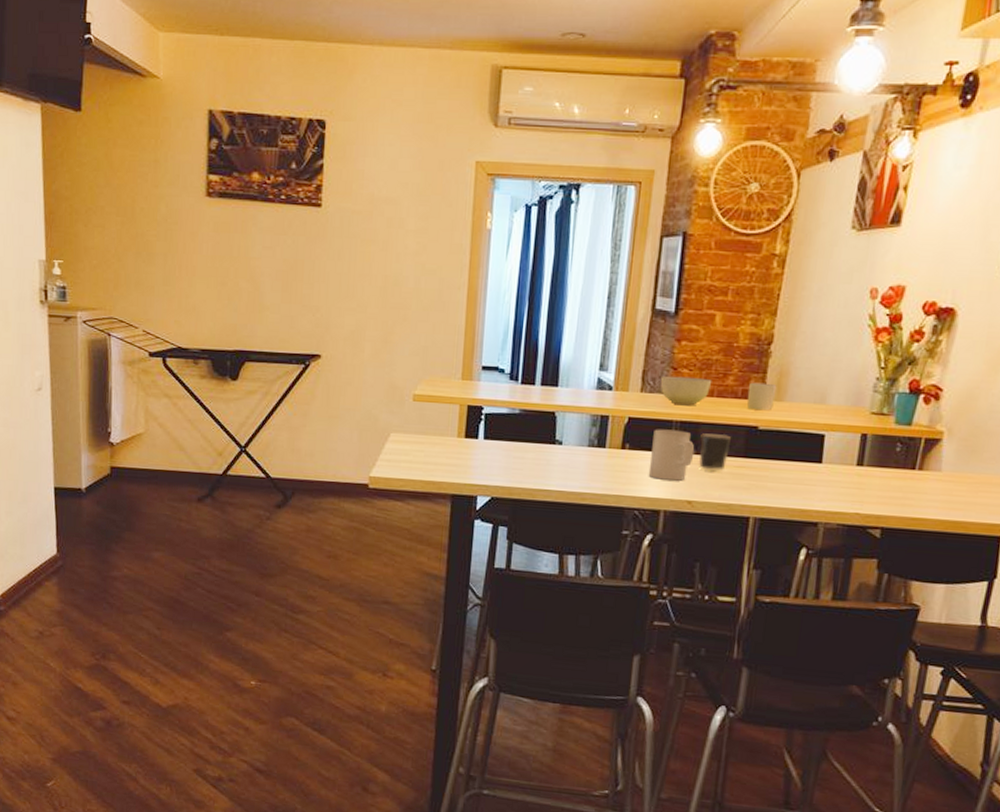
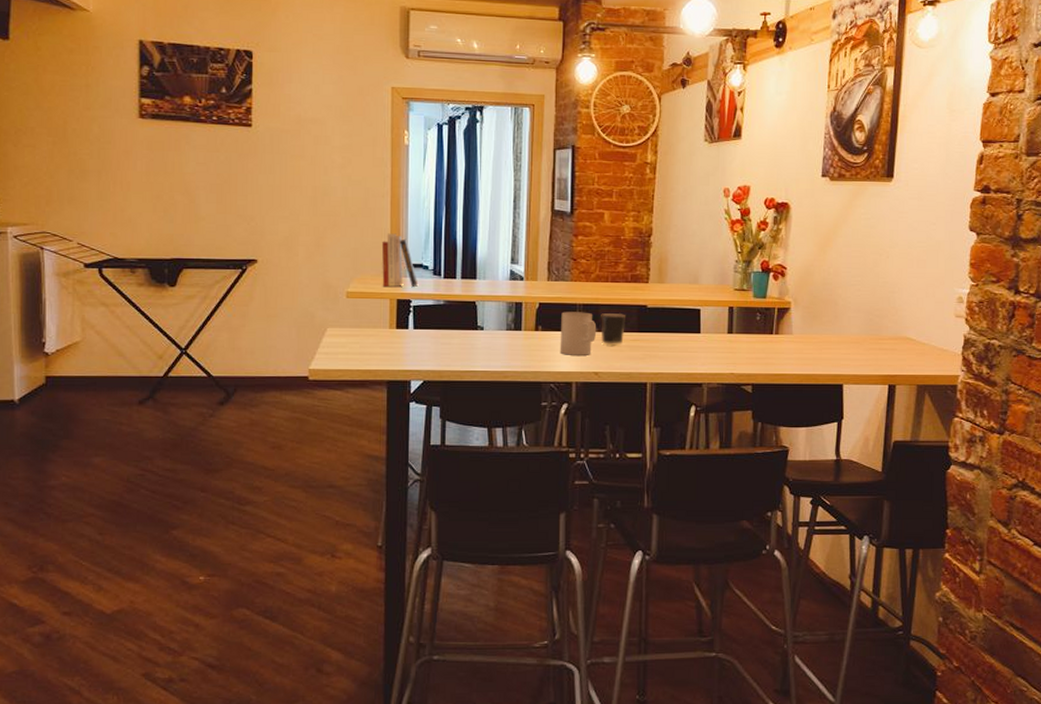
books: none [452,330,492,392] -> present [381,233,418,287]
bowl: present [660,375,712,406] -> none [563,266,606,291]
mug: present [746,382,777,411] -> none [635,268,659,292]

